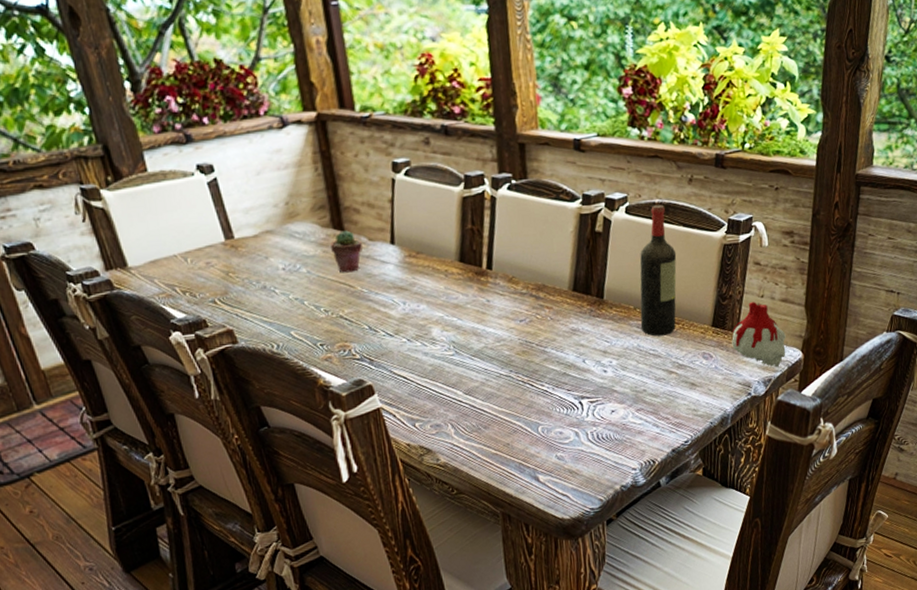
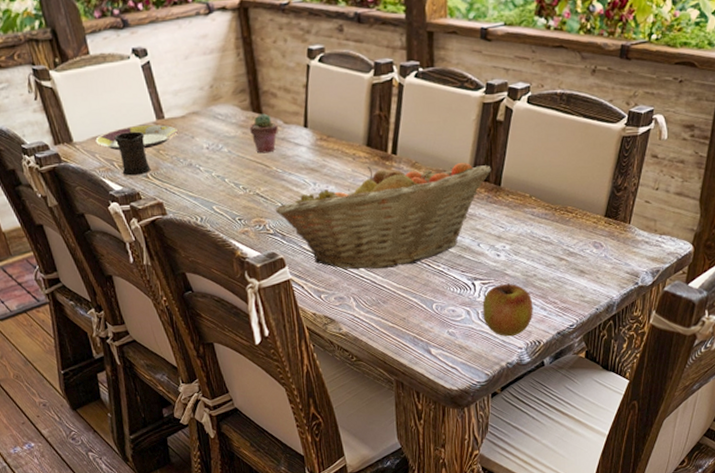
plate: none [154,245,249,275] -> present [95,124,178,151]
mug: none [176,253,219,302] -> present [114,131,151,176]
fruit basket: none [361,275,593,394] -> present [275,162,491,270]
apple: none [591,400,646,458] -> present [482,283,533,337]
wine bottle: present [639,205,677,336] -> none [535,95,575,224]
candle: present [731,302,786,368] -> none [623,194,678,259]

